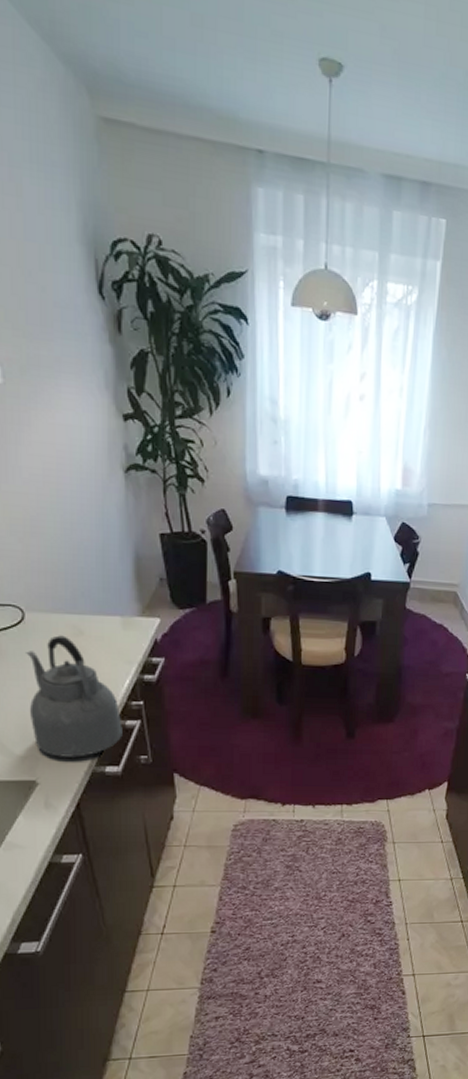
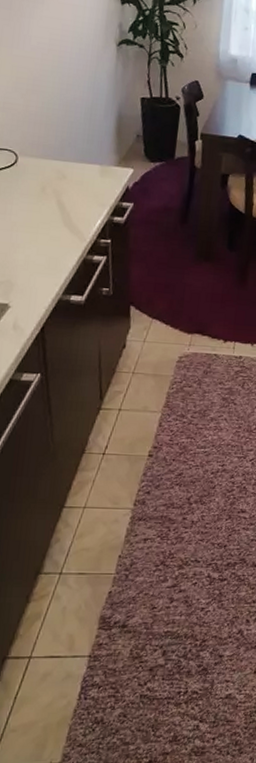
kettle: present [26,635,123,758] -> none [11,178,90,286]

